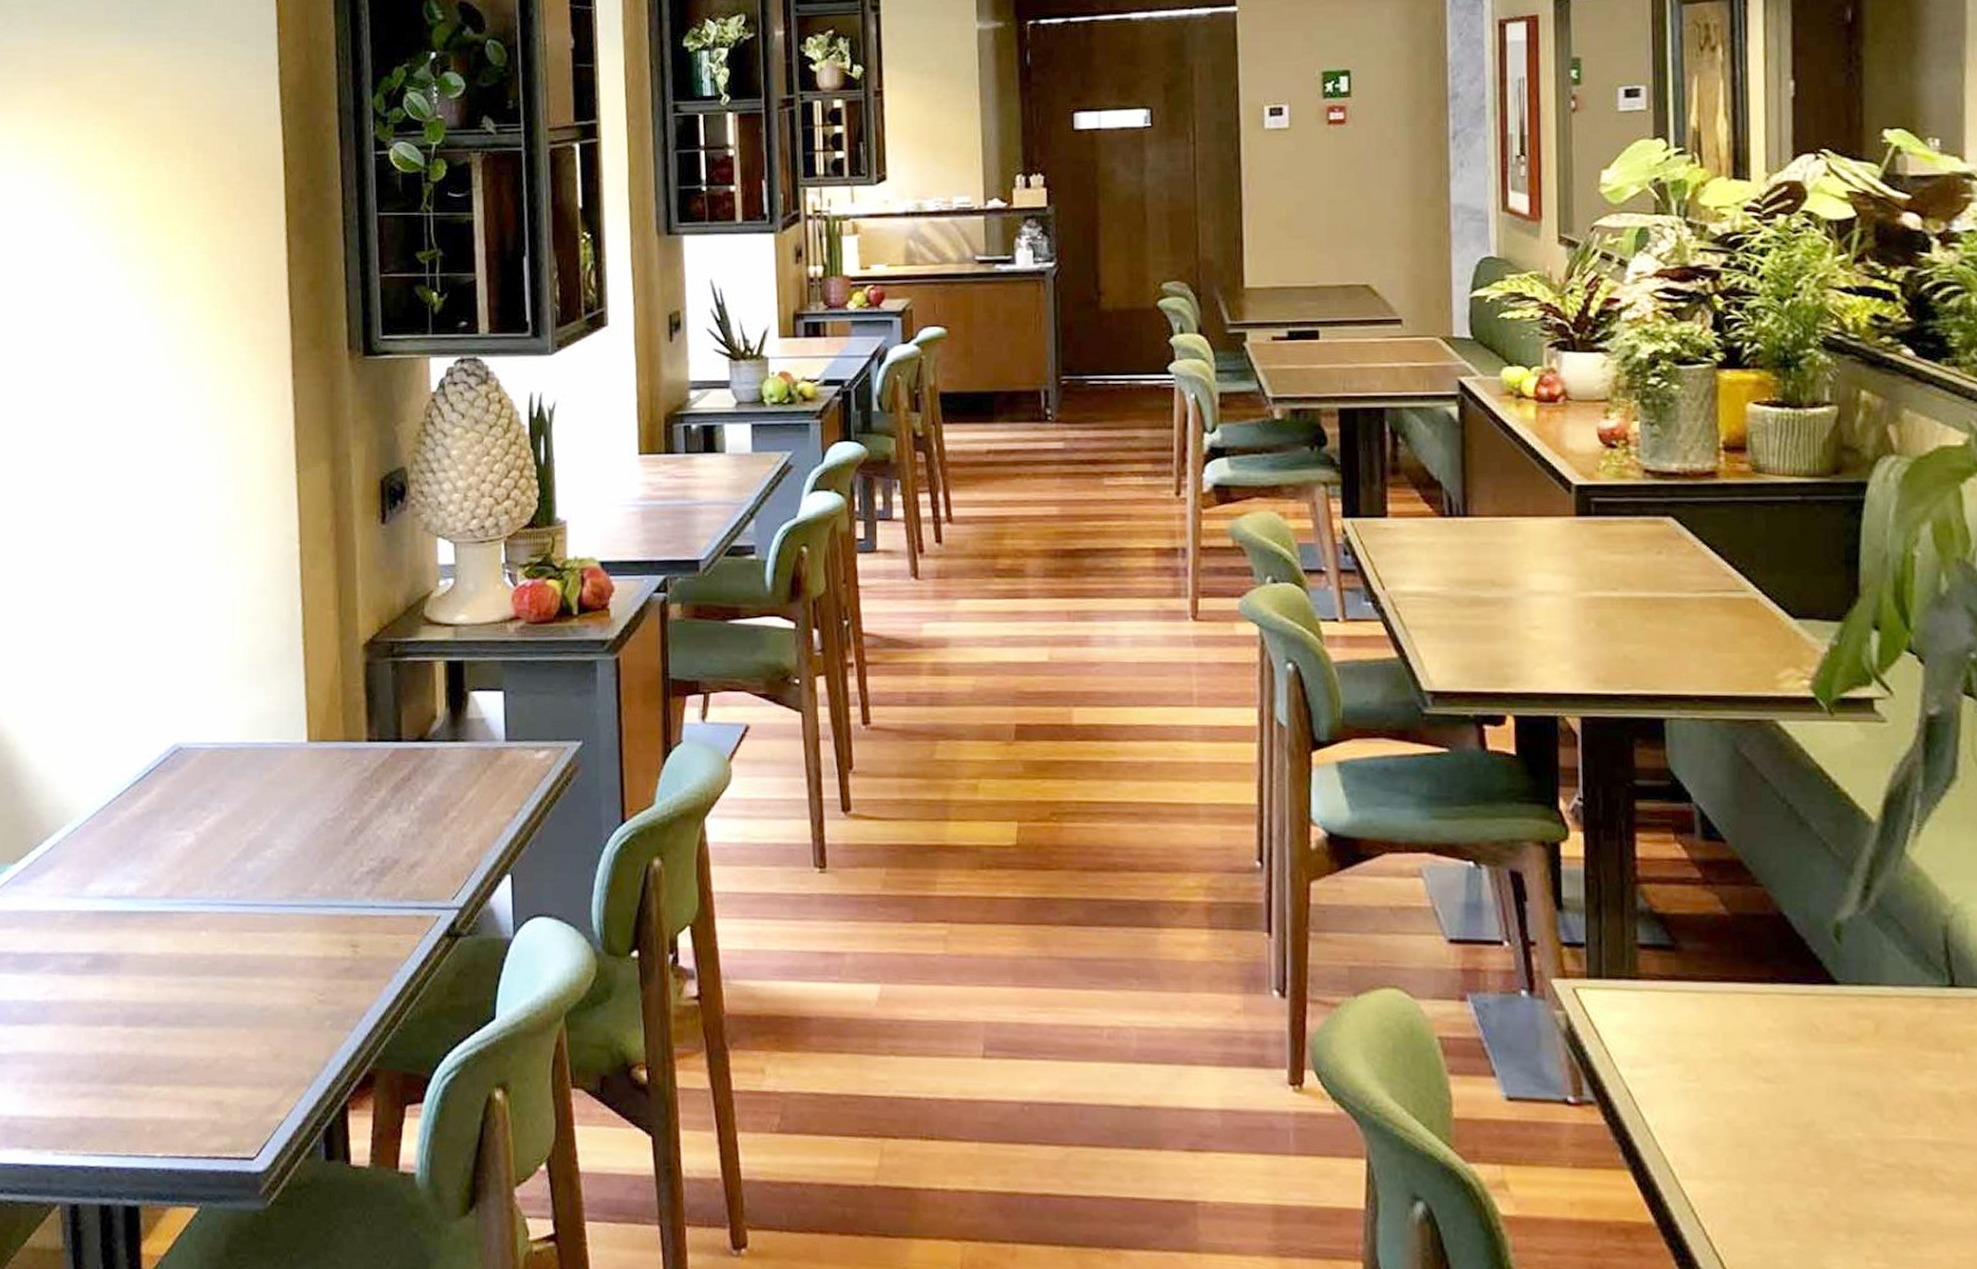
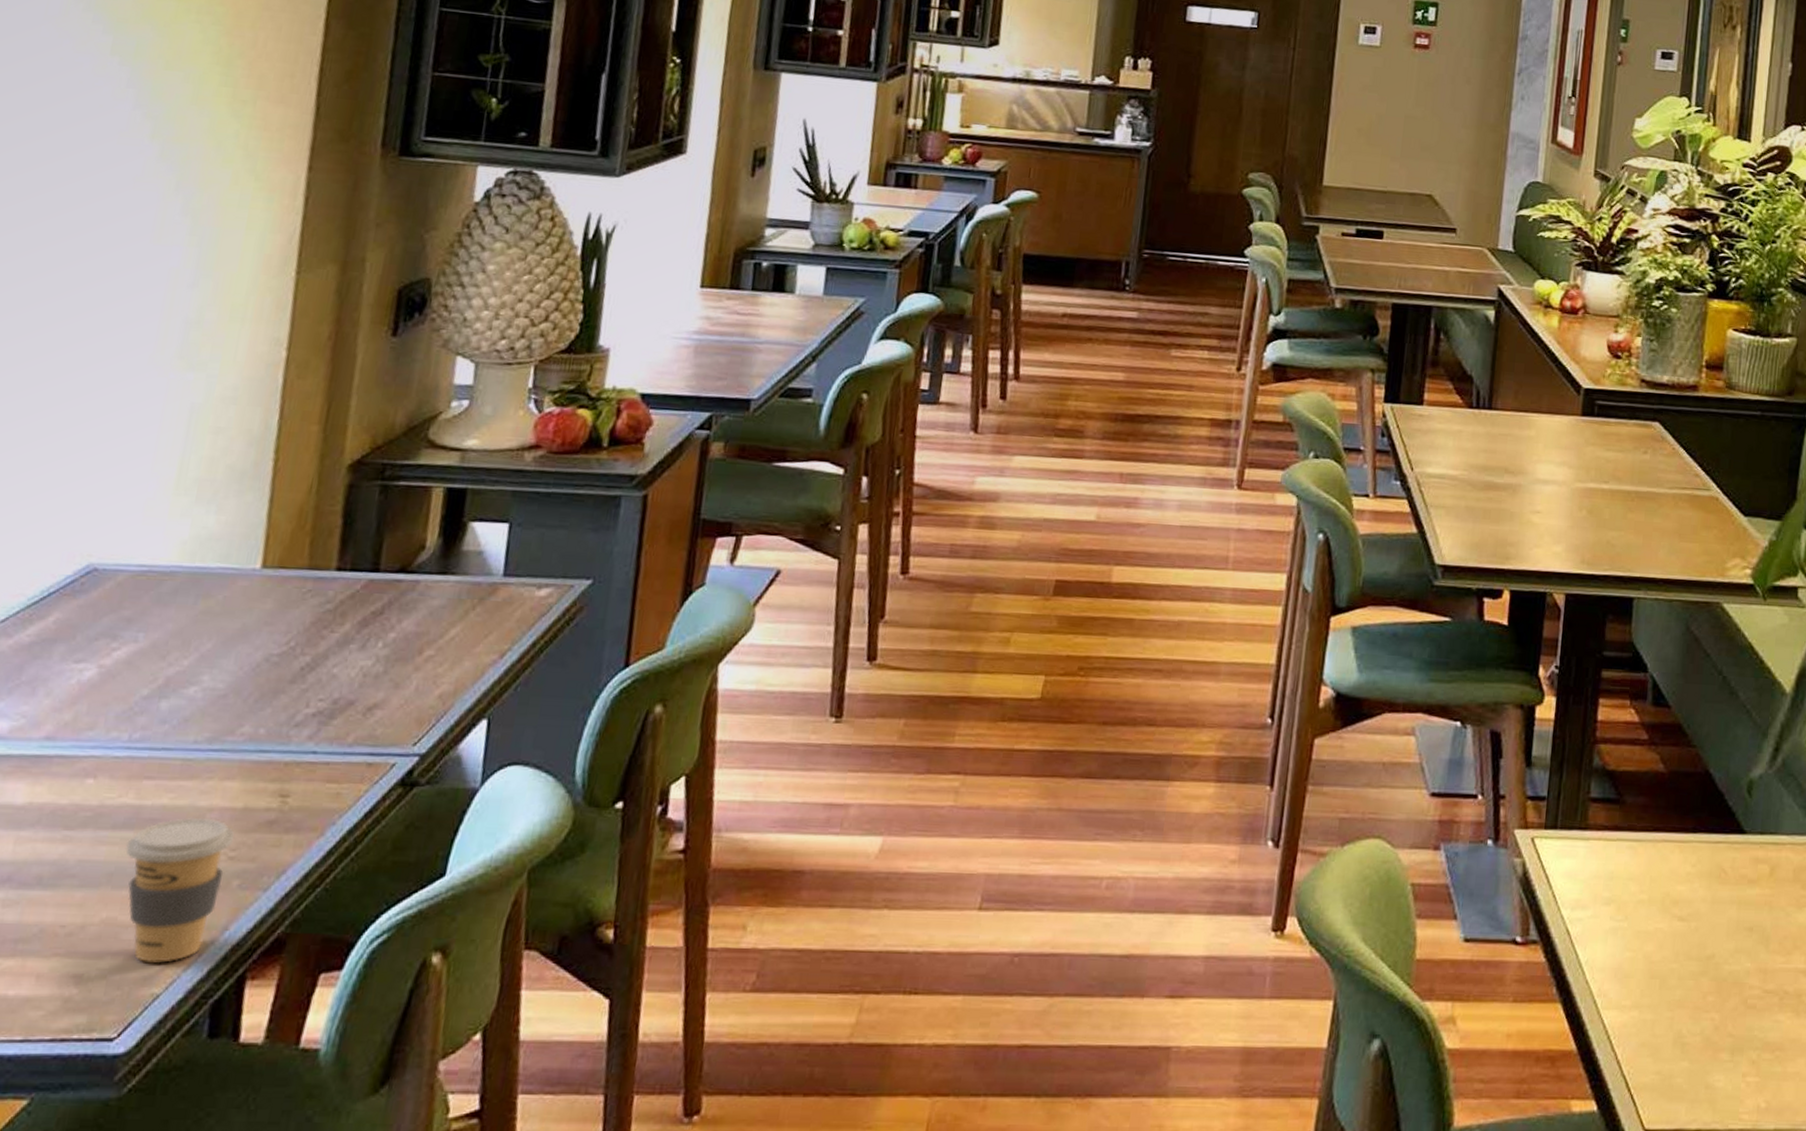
coffee cup: none [238,965,320,1094] -> present [125,817,234,964]

